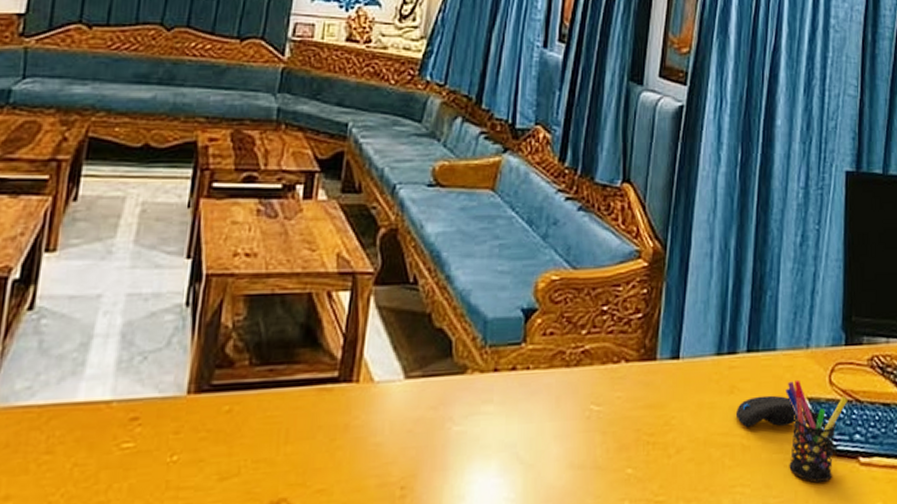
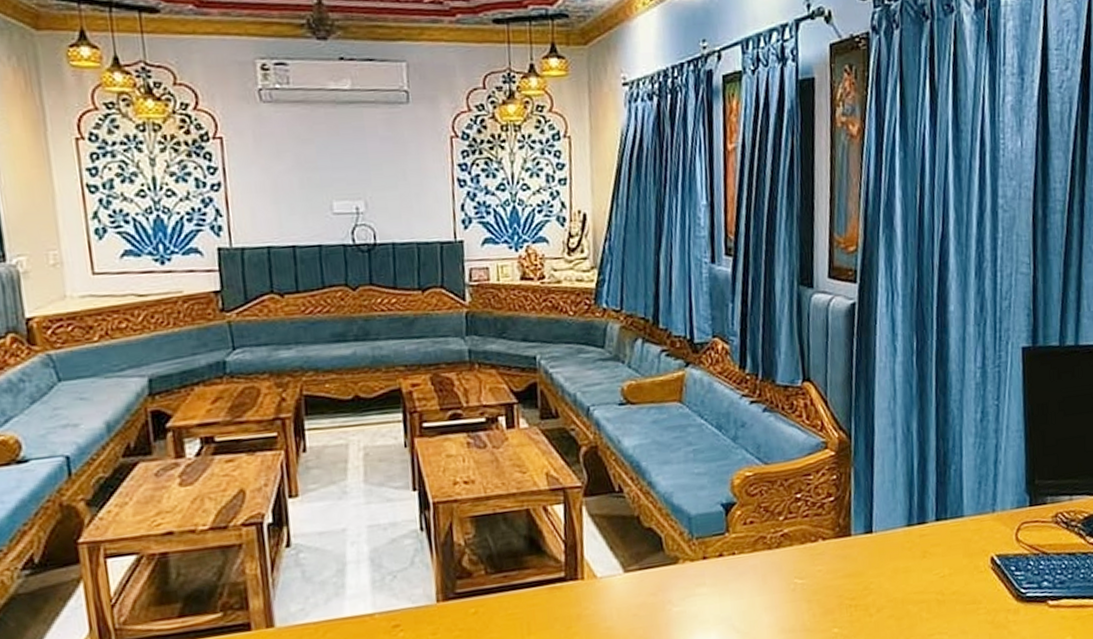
computer mouse: present [735,395,796,427] -> none [929,555,987,585]
pen holder: present [786,379,848,483] -> none [975,540,1035,626]

